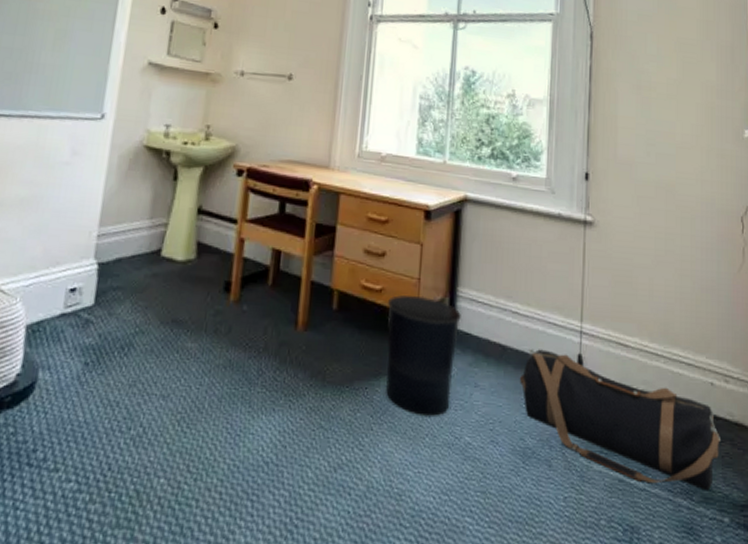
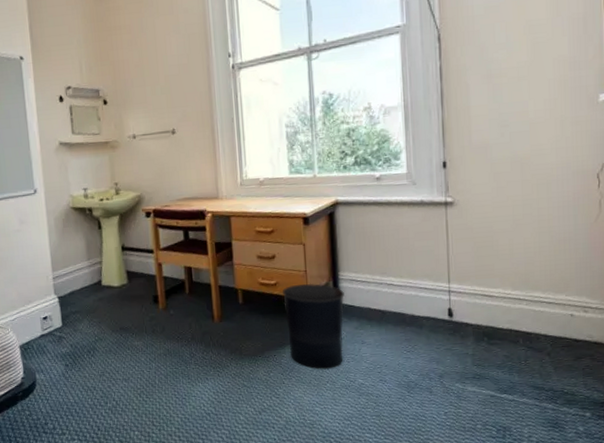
duffel bag: present [519,348,720,491] -> none [398,309,581,396]

